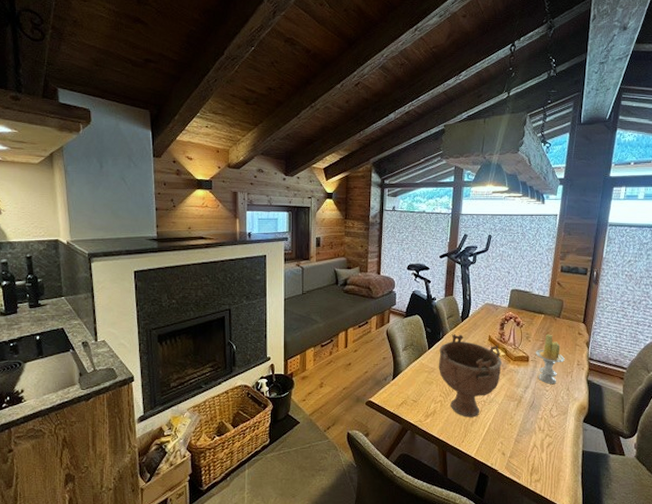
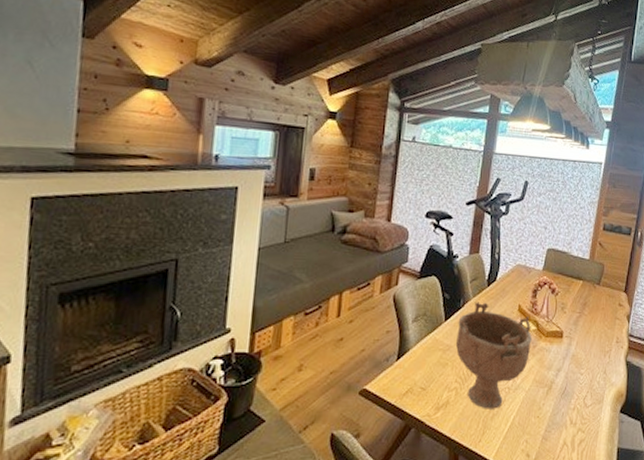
candle: present [535,334,565,384] -> none [570,304,603,366]

